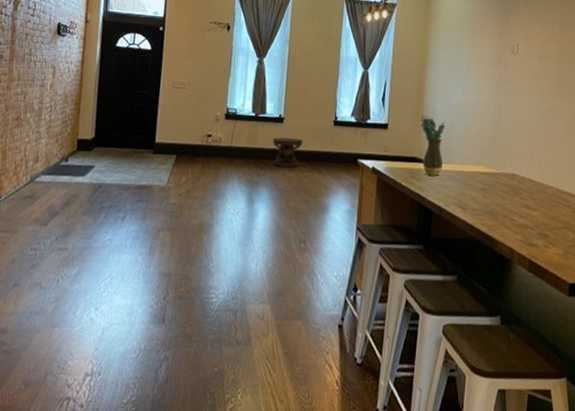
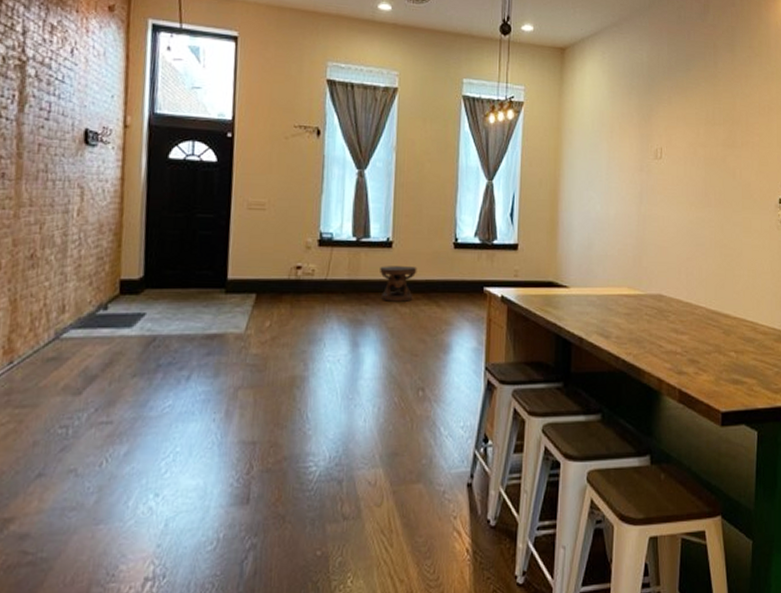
vase: present [420,115,445,176] -> none [555,232,584,302]

